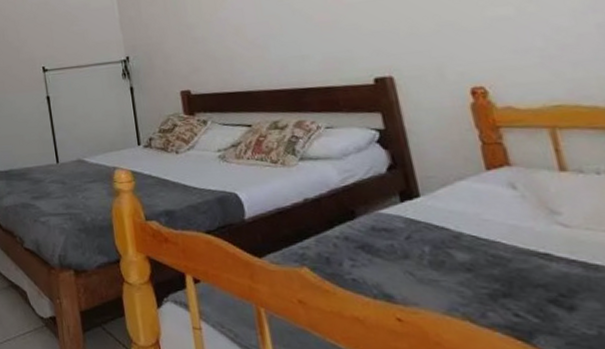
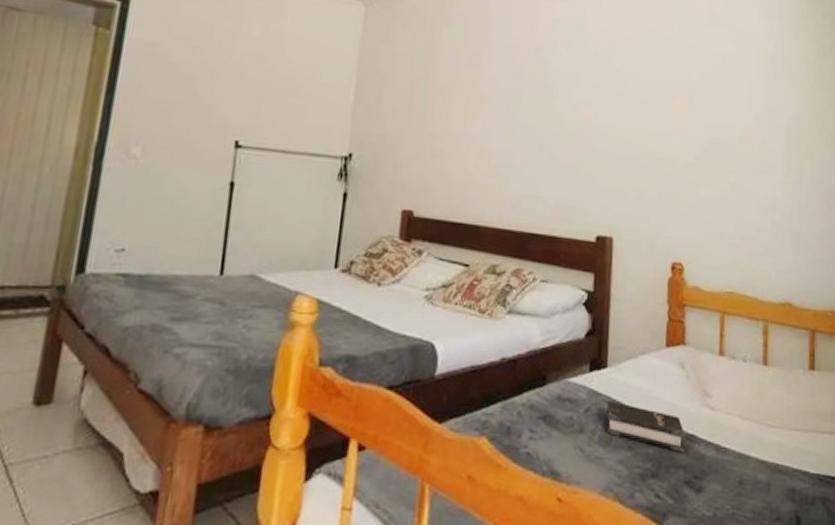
hardback book: none [430,227,540,271] -> present [606,401,686,452]

